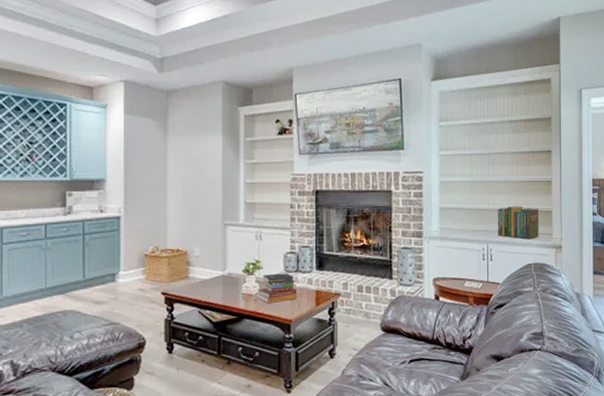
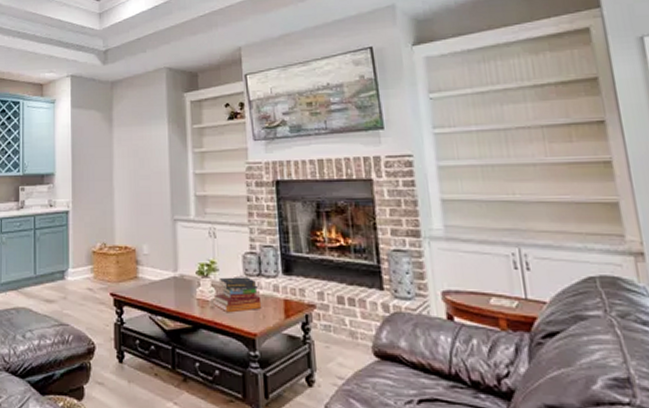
books: present [498,206,539,240] -> none [529,196,603,242]

